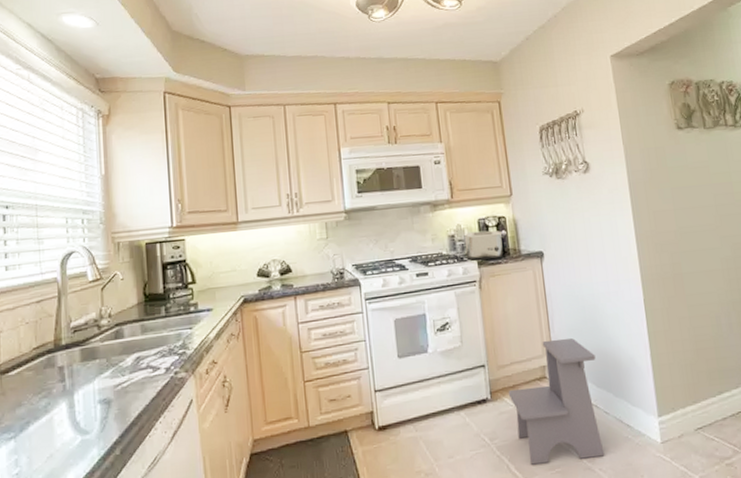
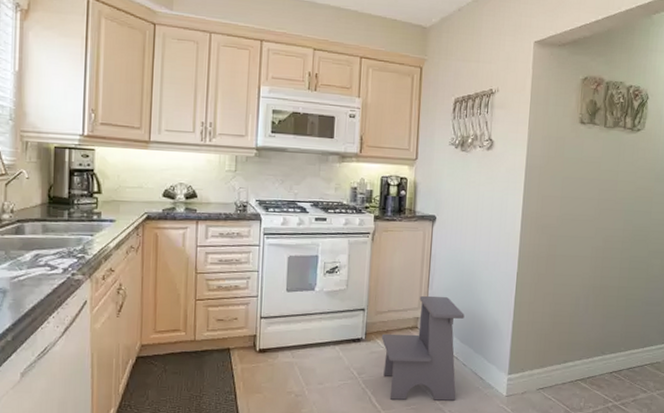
toaster: present [465,230,506,261] -> none [364,187,404,217]

